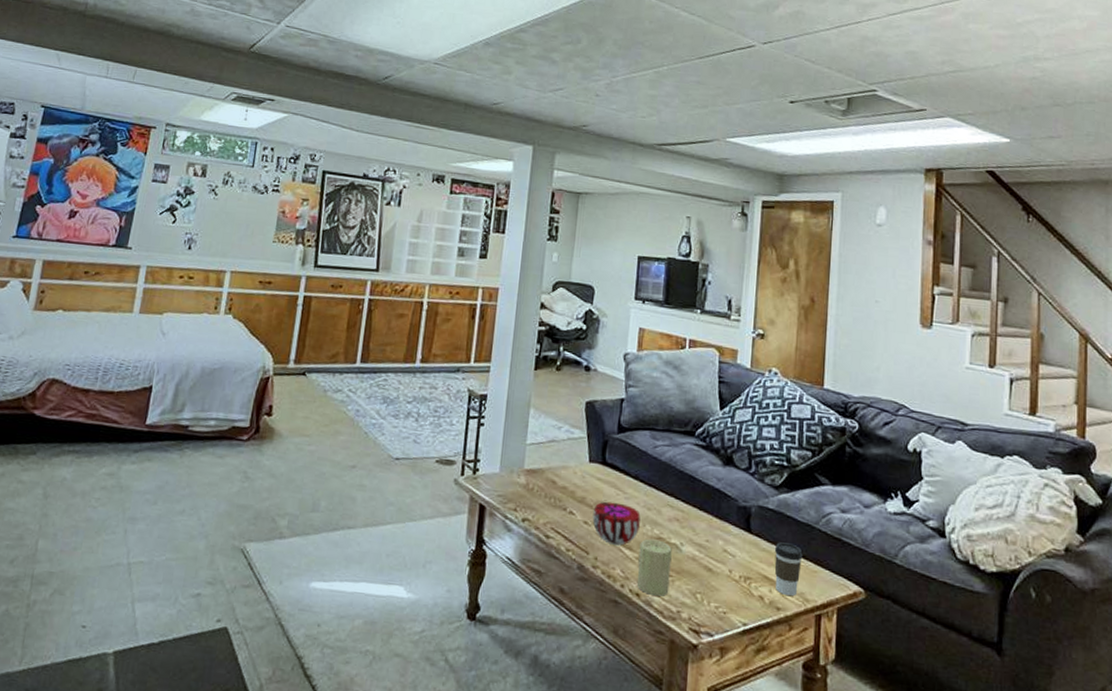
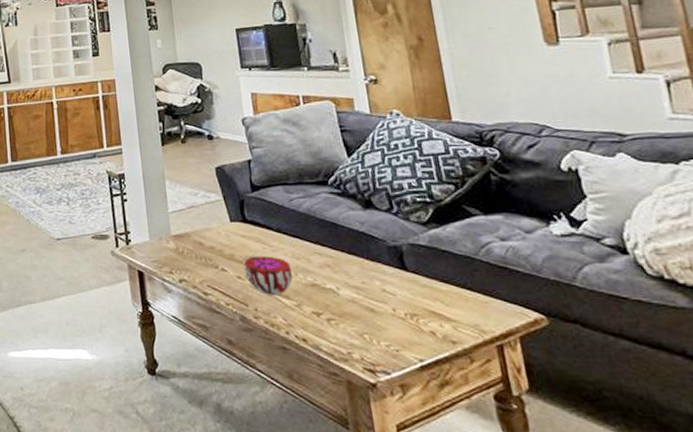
candle: present [636,539,672,596] -> none [296,286,335,339]
coffee cup: present [774,542,803,597] -> none [435,277,471,329]

